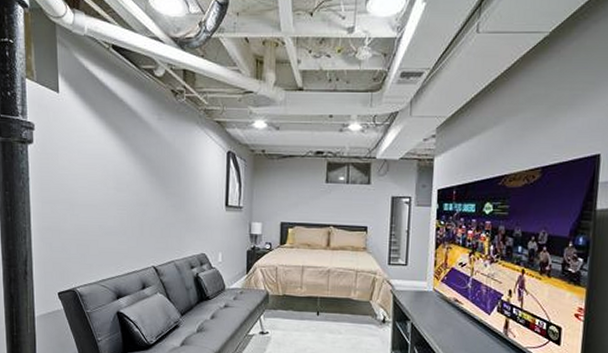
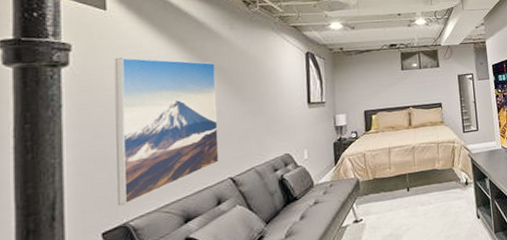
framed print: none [65,140,145,273] -> present [114,57,219,206]

